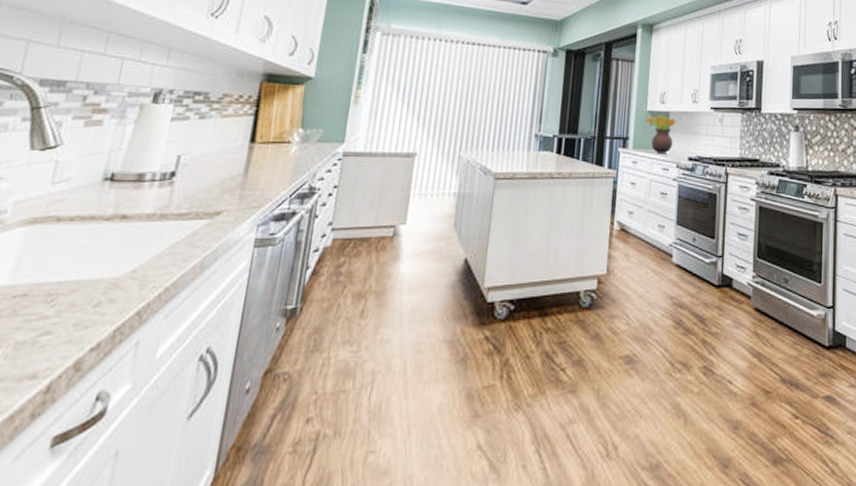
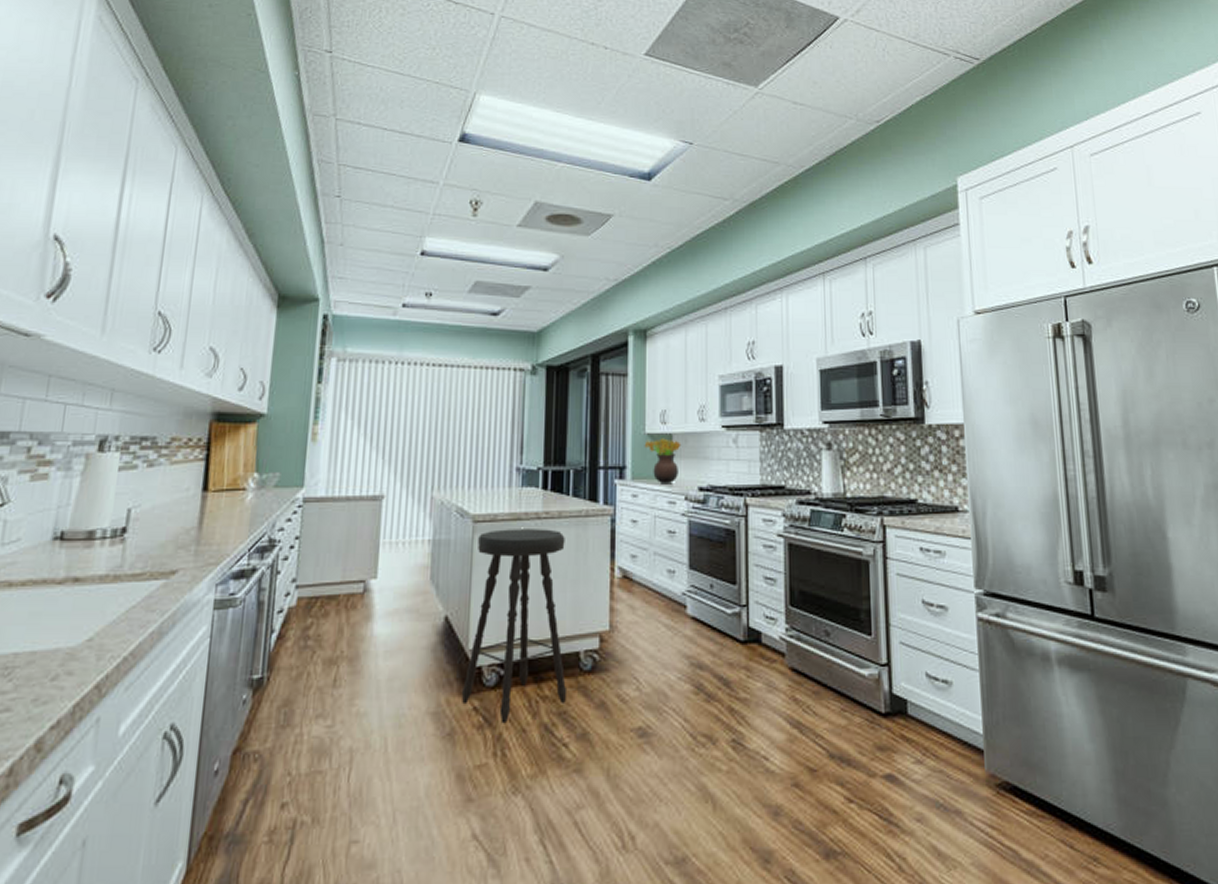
music stool: none [475,186,574,351] -> present [462,529,568,724]

